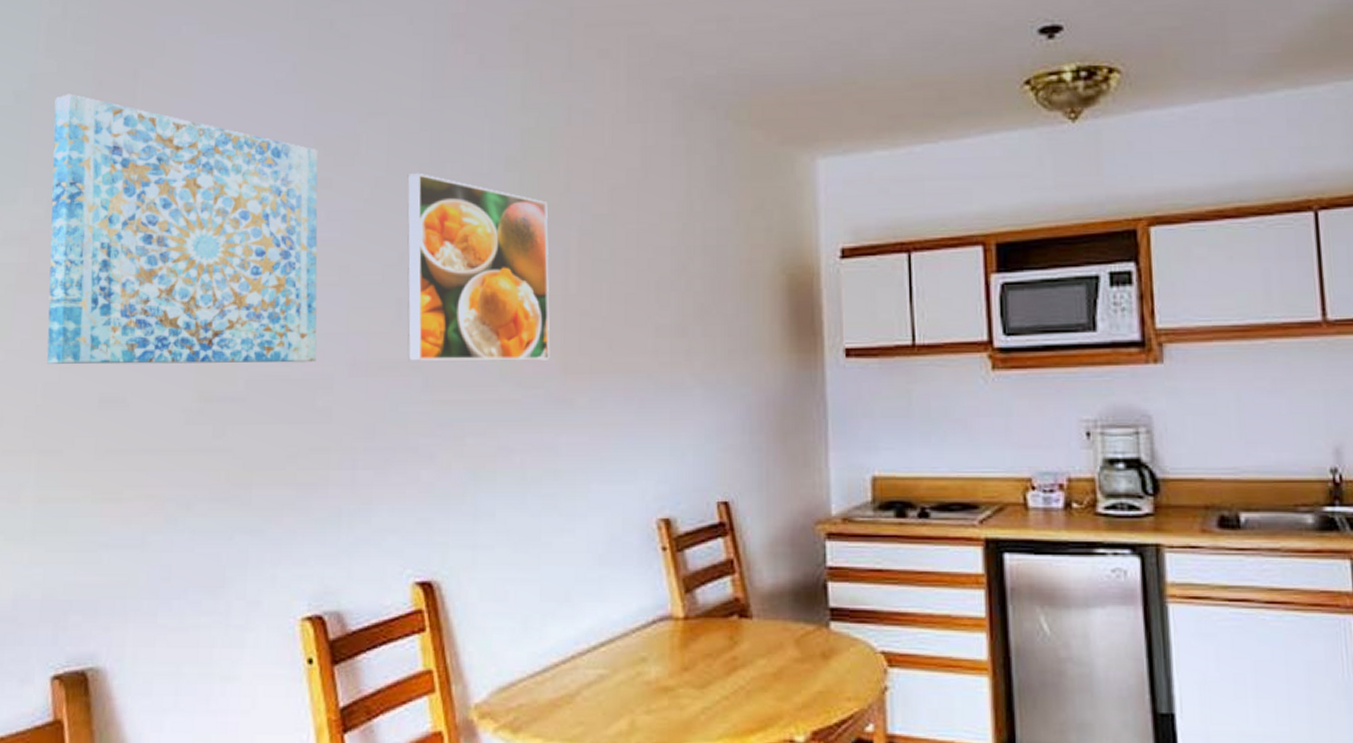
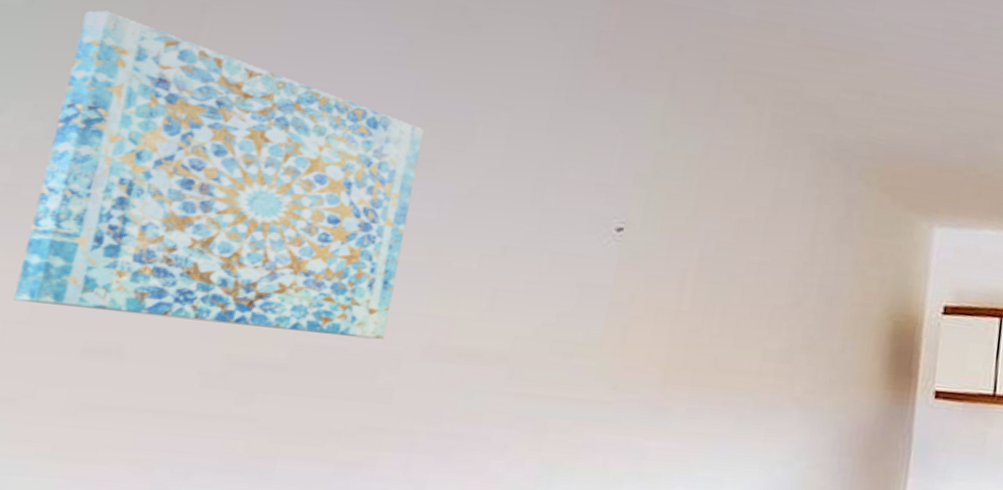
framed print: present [407,172,550,362] -> none [494,171,673,369]

